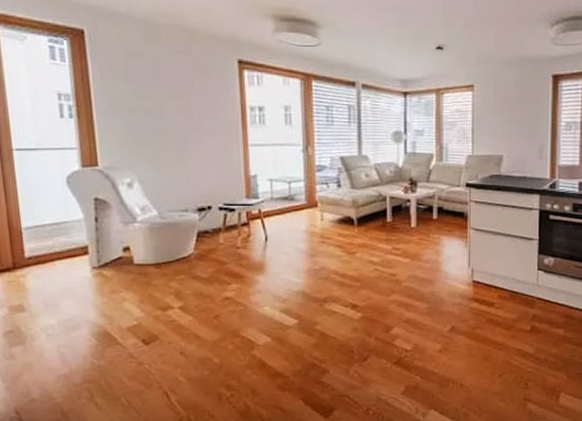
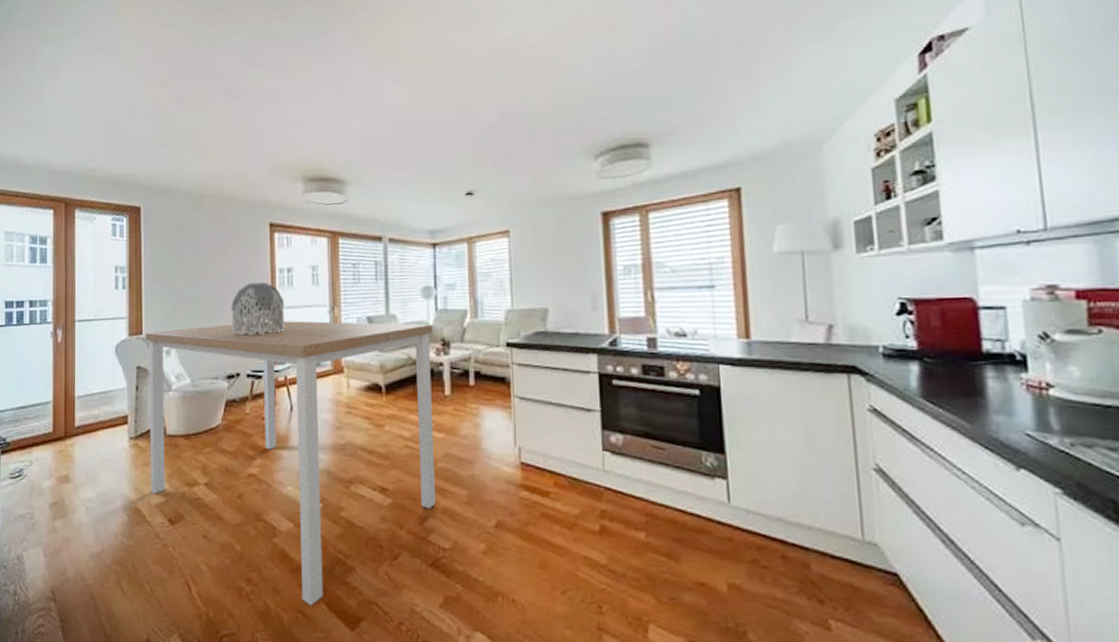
dining table: none [101,158,401,402] -> present [145,321,435,606]
vase: none [199,119,257,171] -> present [231,282,285,336]

